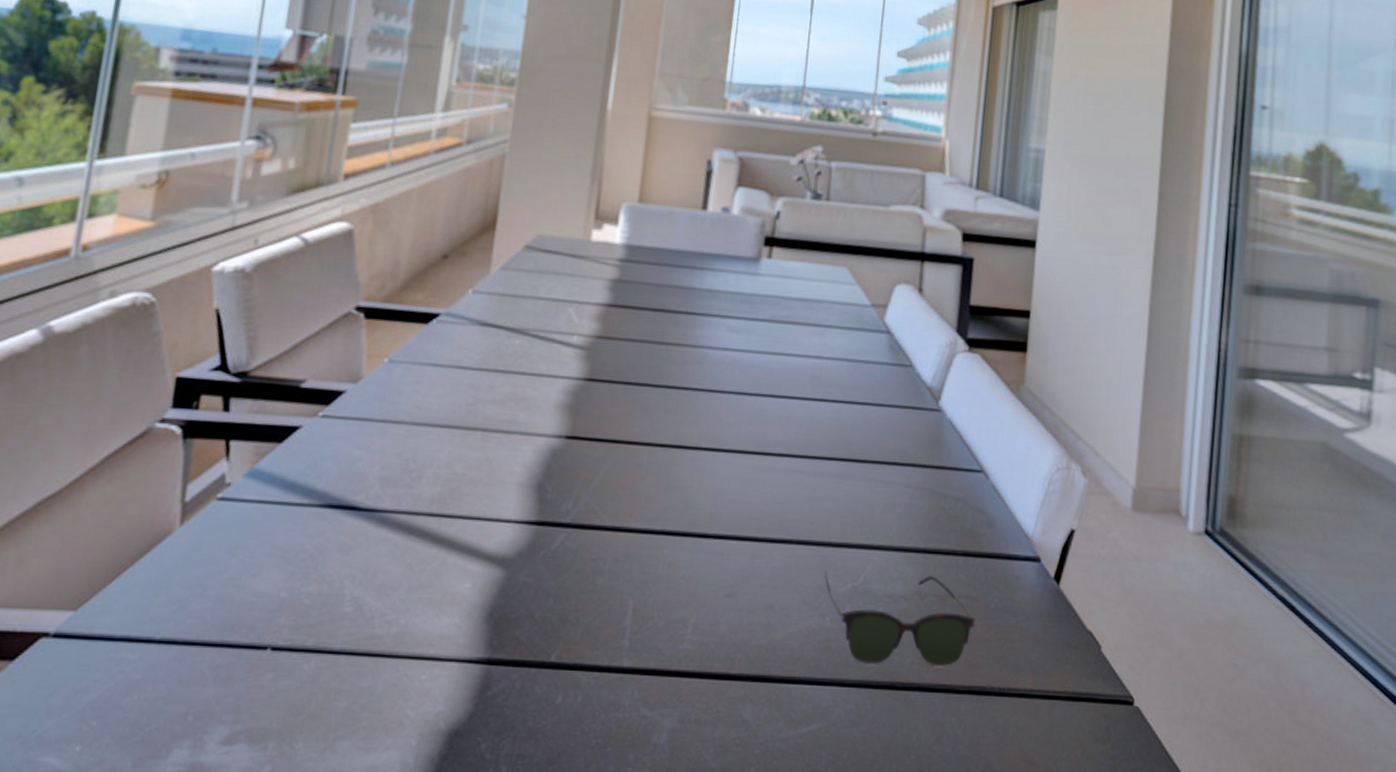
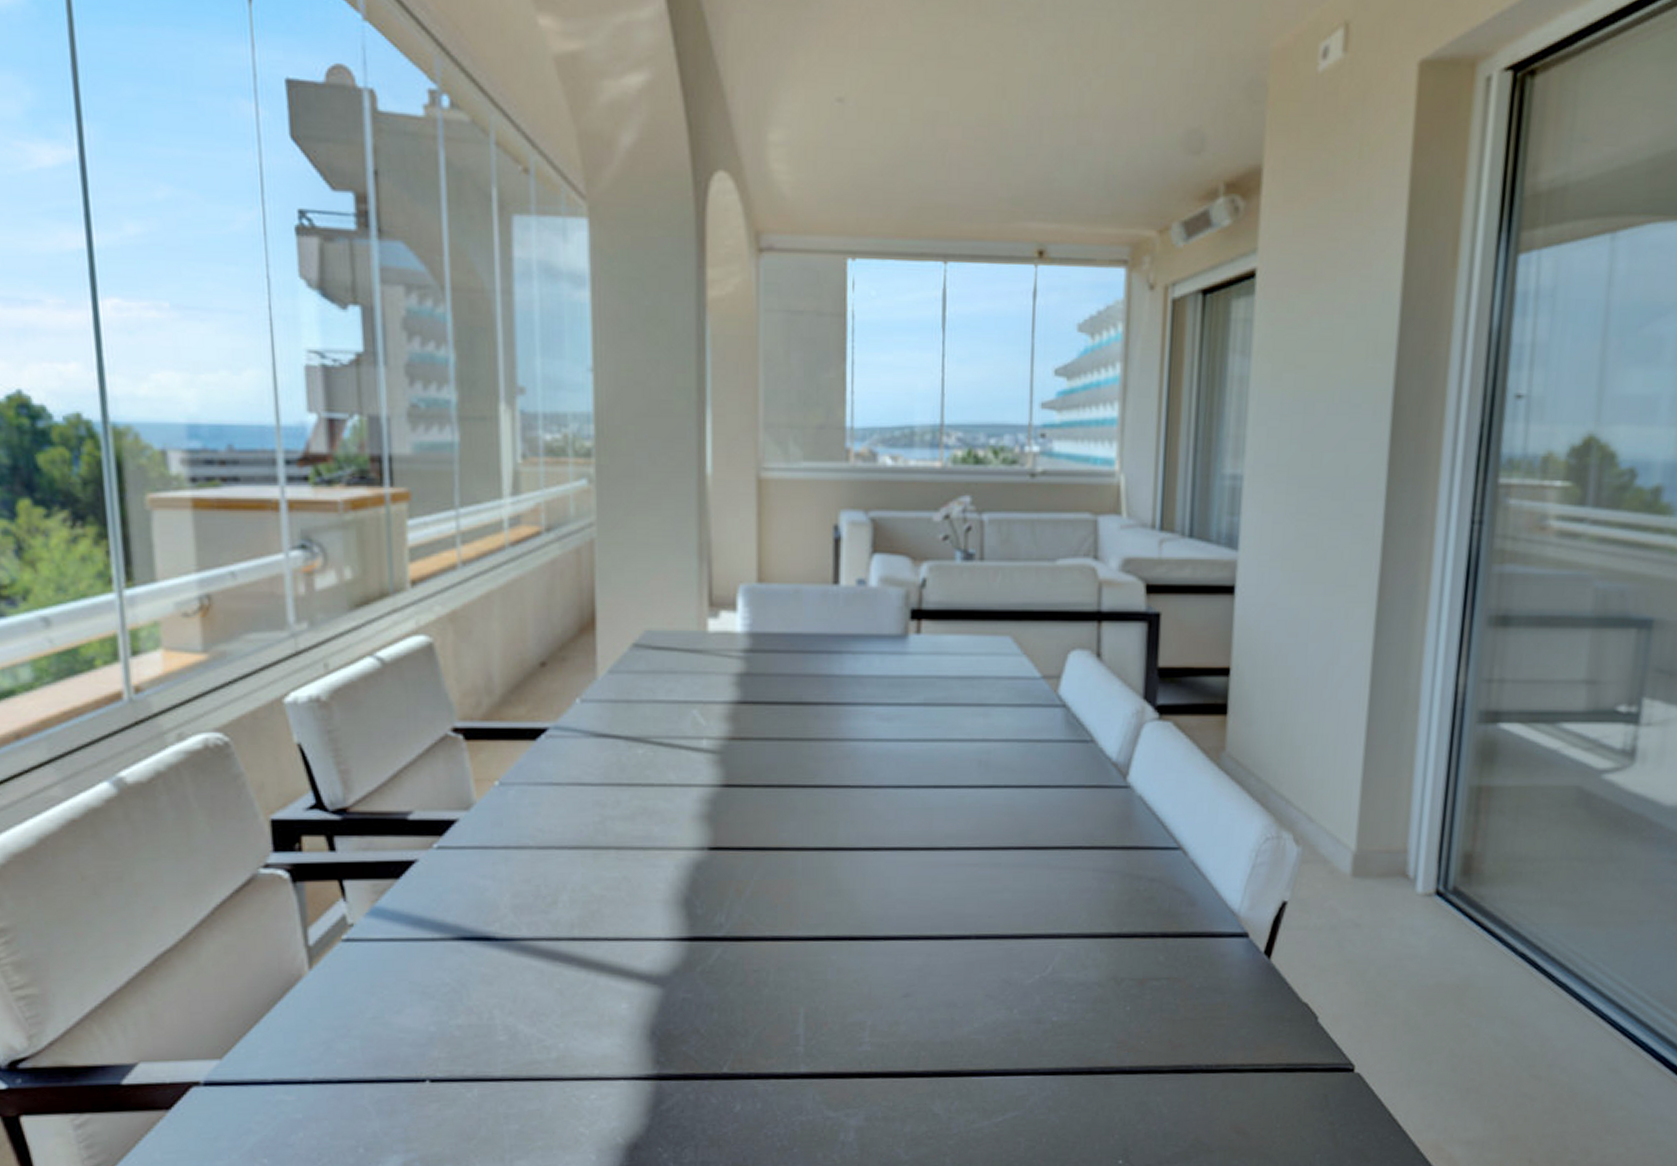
sunglasses: present [823,571,976,666] -> none [1008,960,1179,1053]

